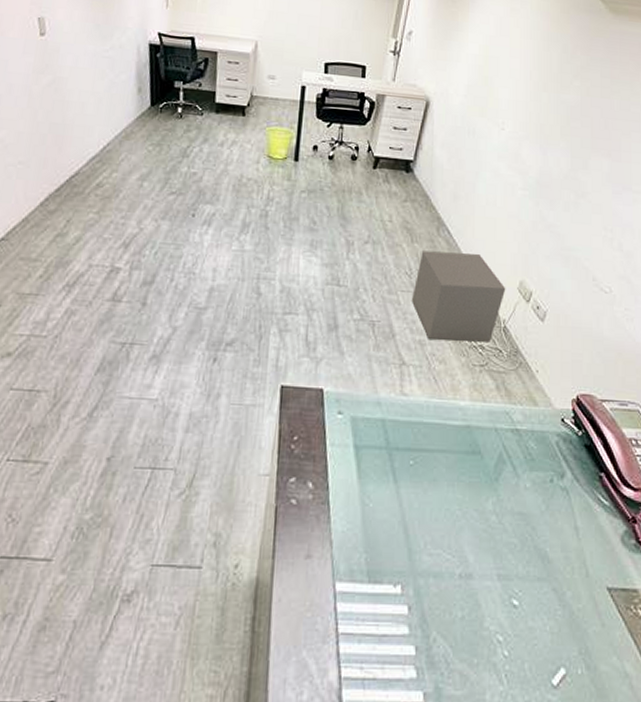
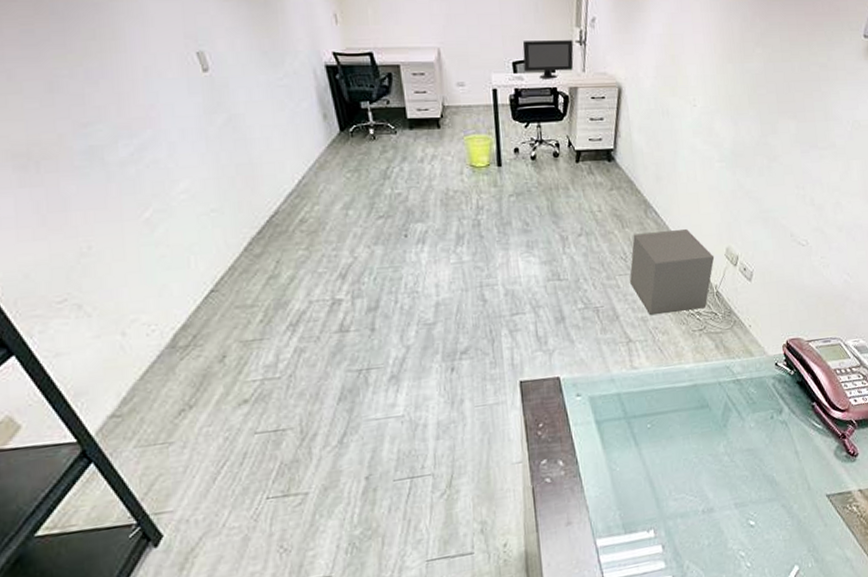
computer monitor: none [334,44,387,84] -> present [522,40,574,80]

